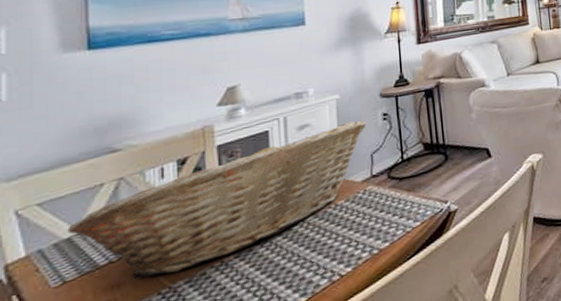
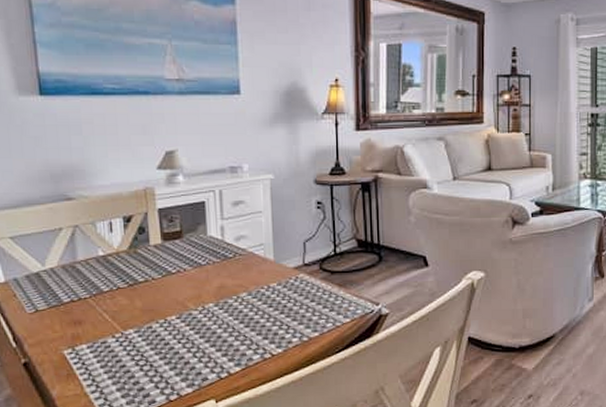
fruit basket: present [67,121,366,280] -> none [35,205,300,321]

